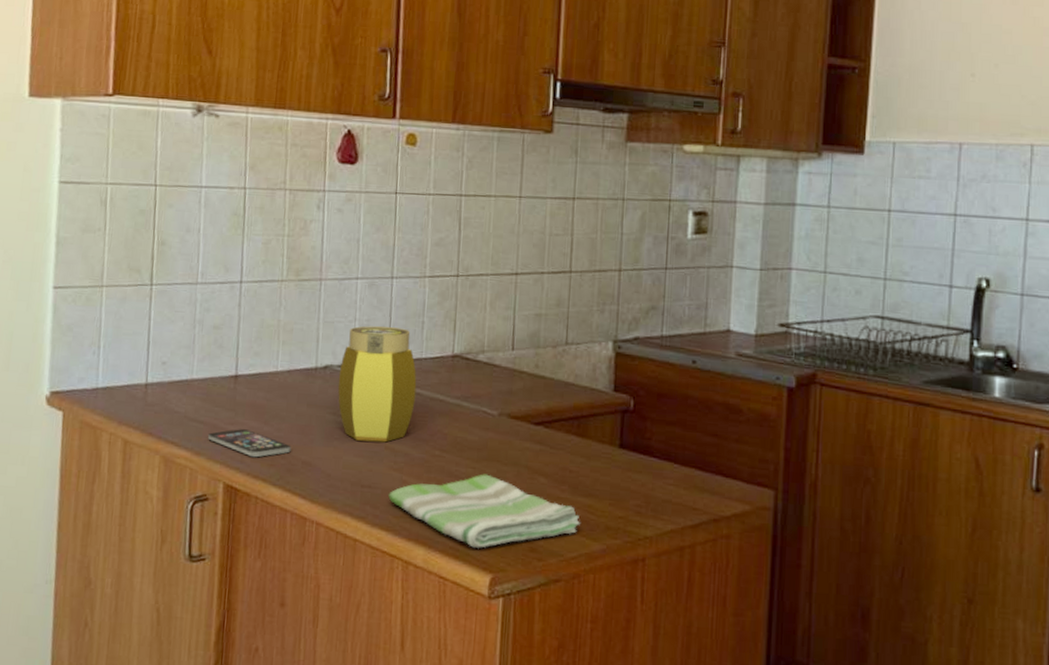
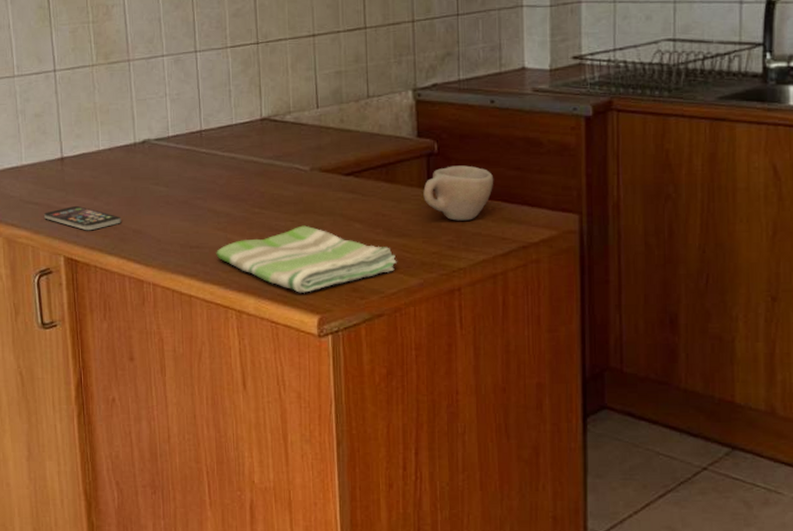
jar: present [337,326,417,443] -> none [156,98,231,206]
cup: none [614,425,690,486] -> present [423,165,494,221]

